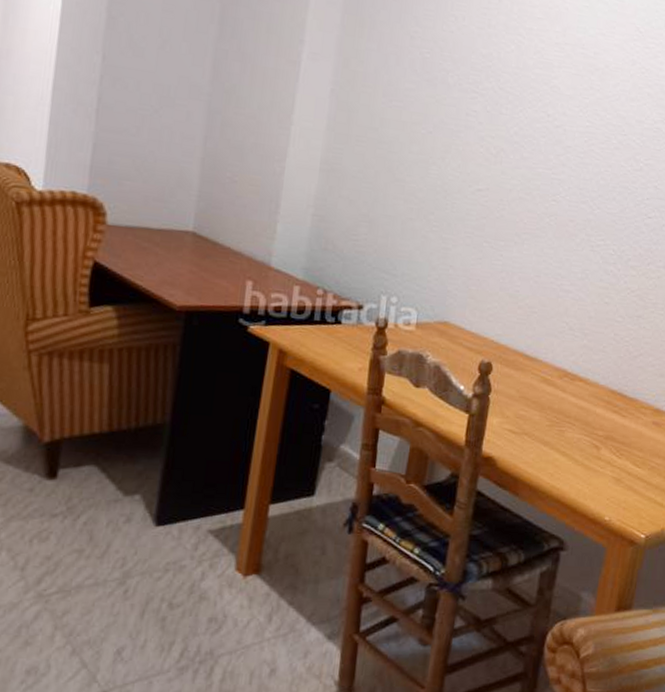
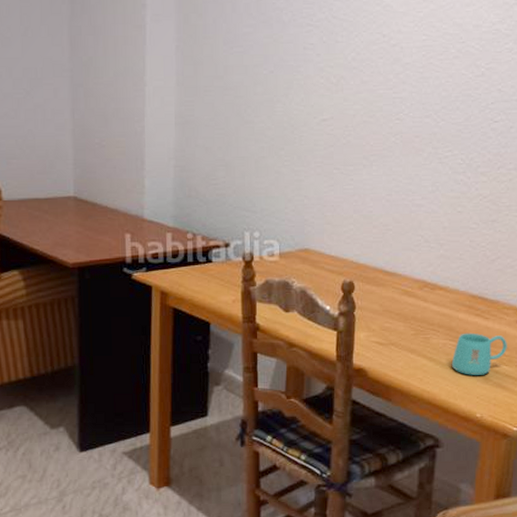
mug: none [584,429,642,476] -> present [451,332,507,375]

